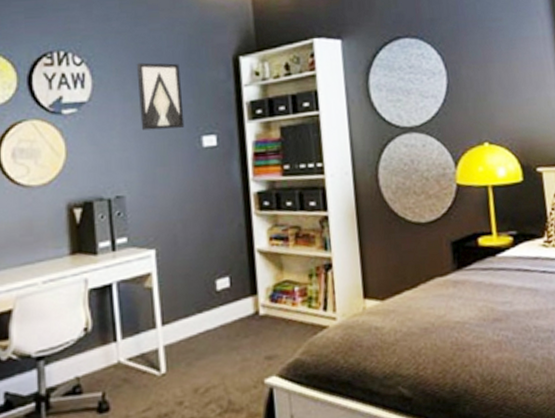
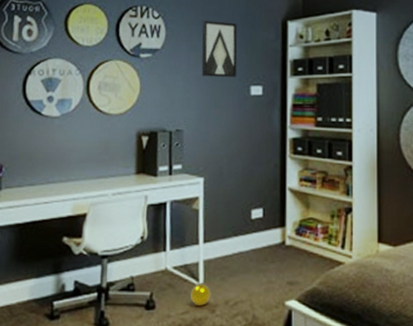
ball: none [152,373,177,399] -> present [190,284,211,306]

